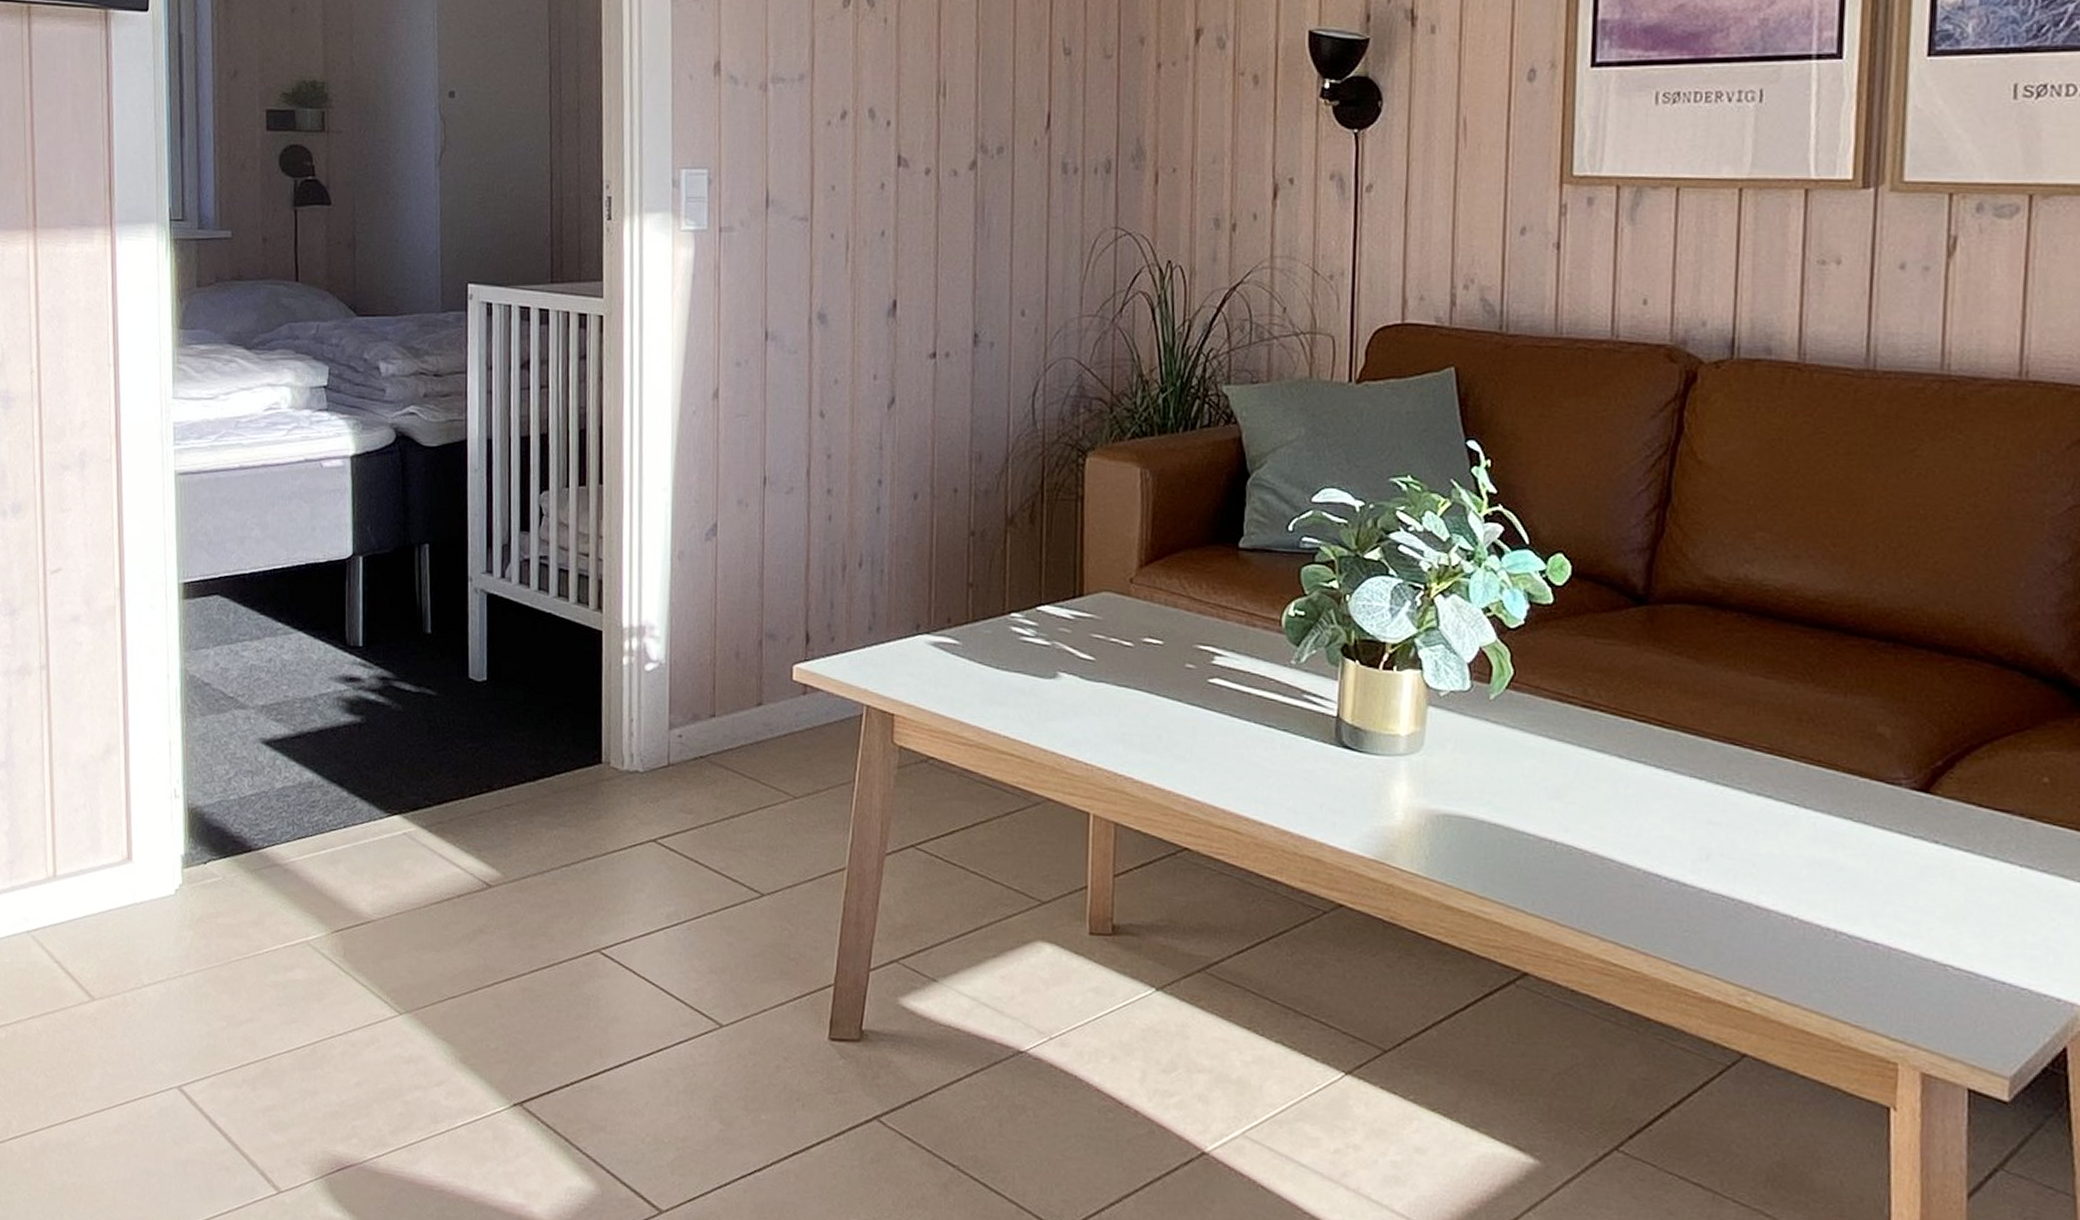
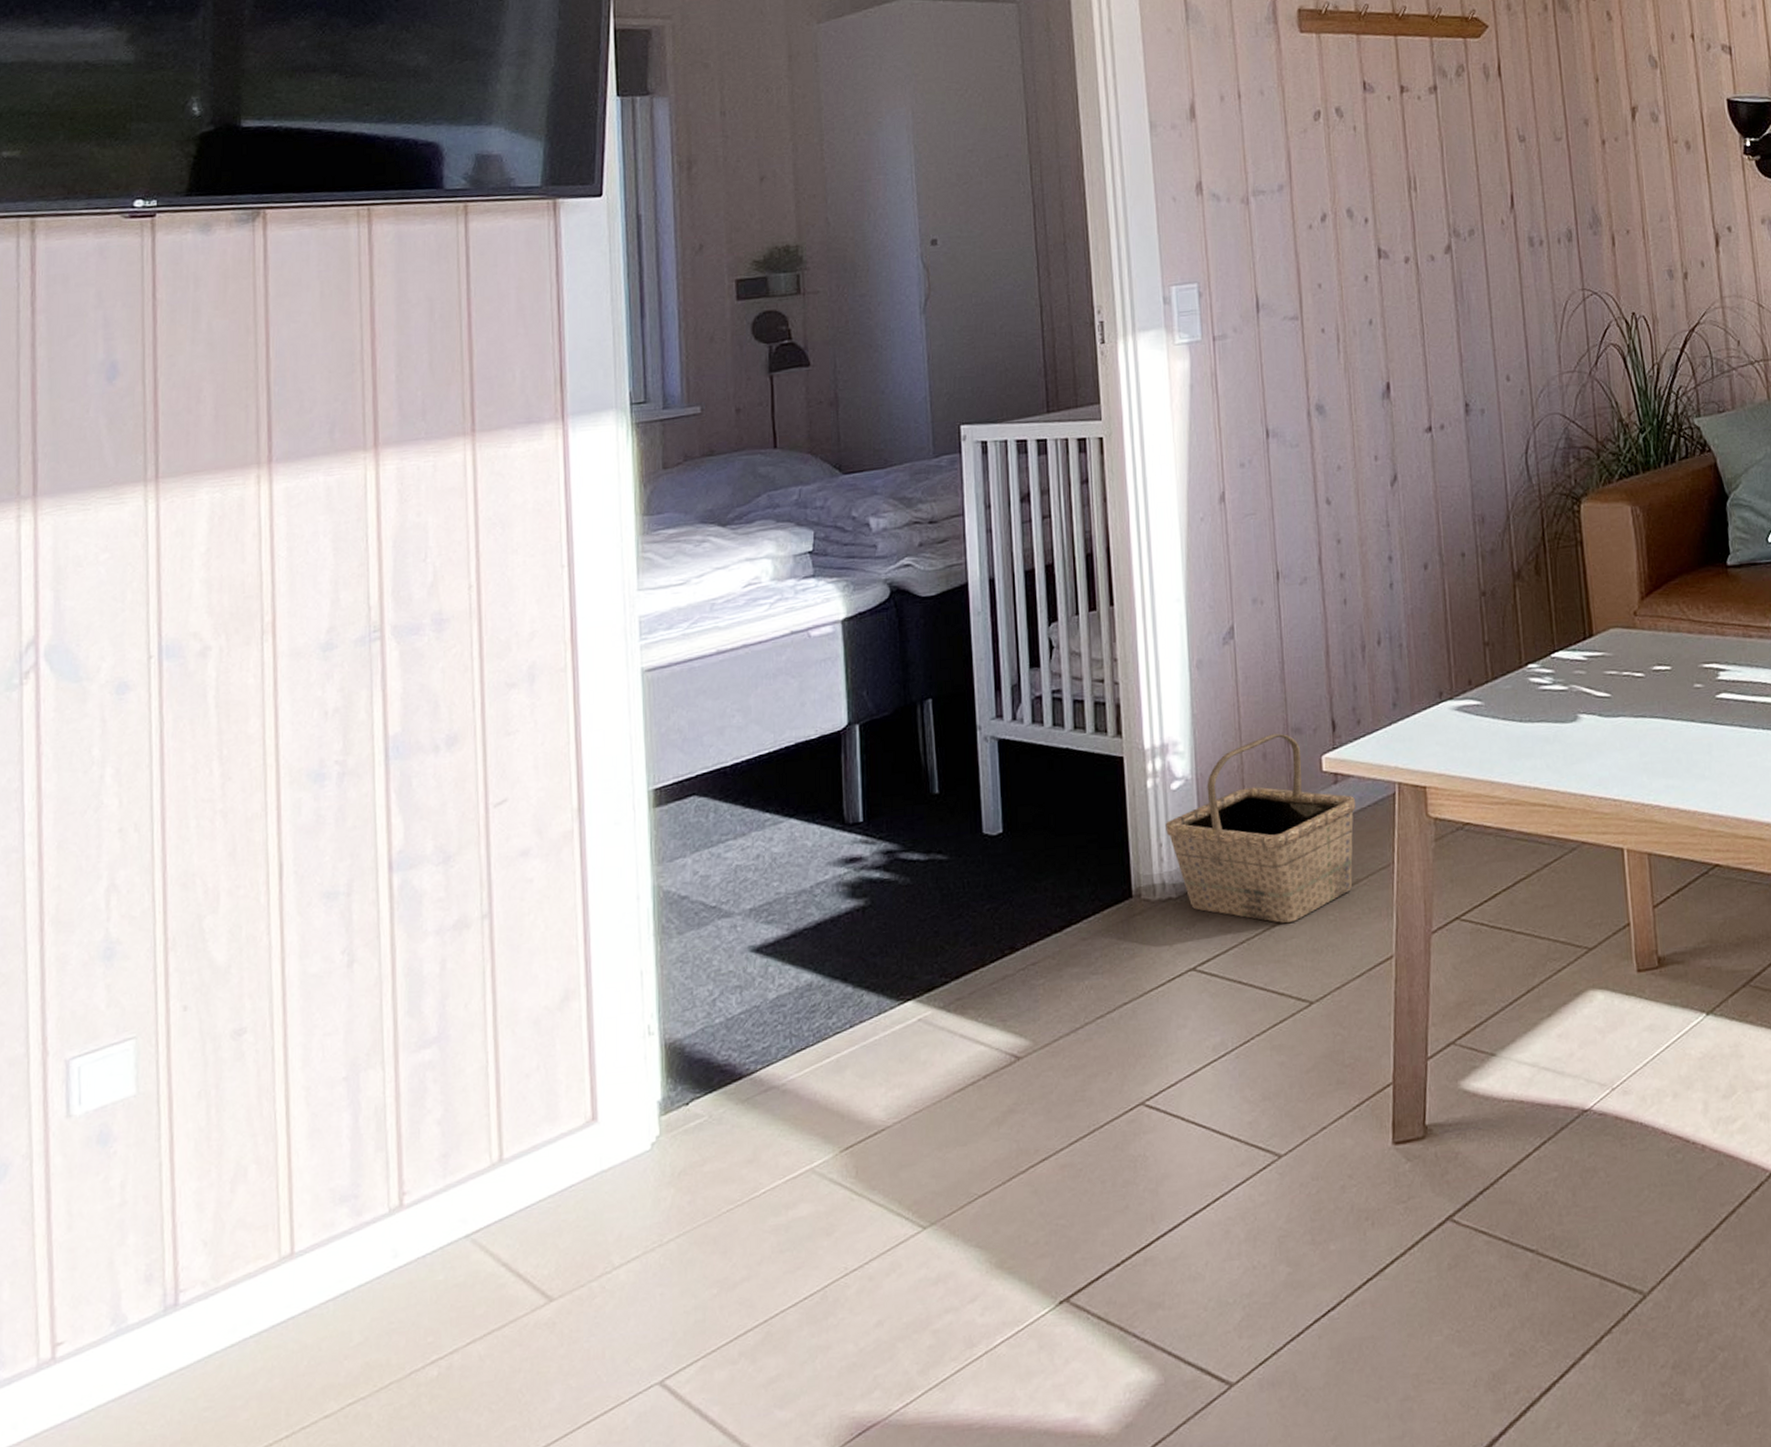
basket: none [637,635,823,817] -> present [1166,733,1356,924]

